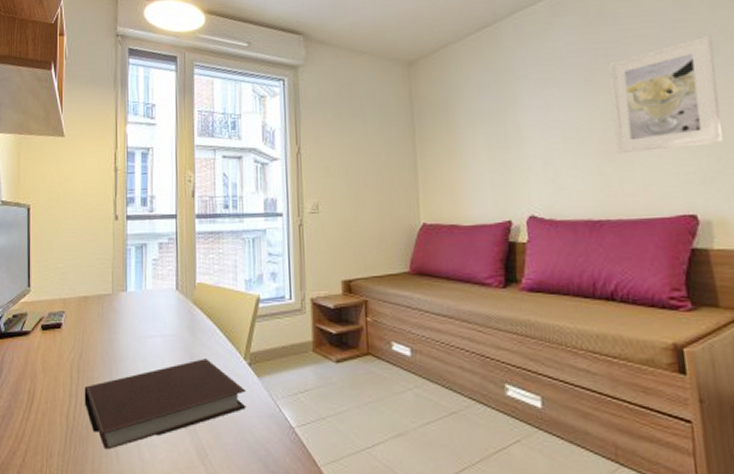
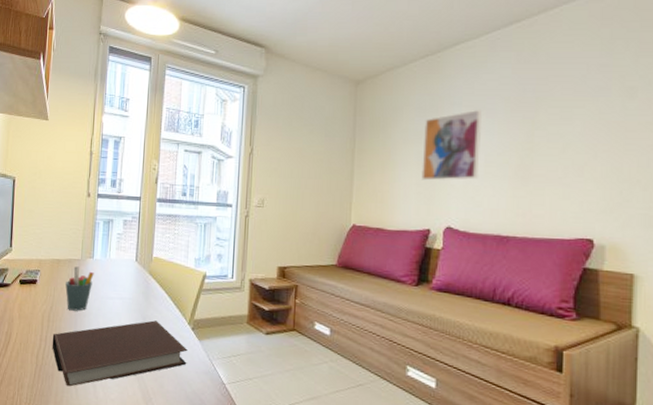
pen holder: none [96,303,129,356] -> present [65,266,94,311]
wall art: none [490,80,559,166] -> present [421,109,482,181]
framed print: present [609,35,723,154] -> none [530,80,632,180]

